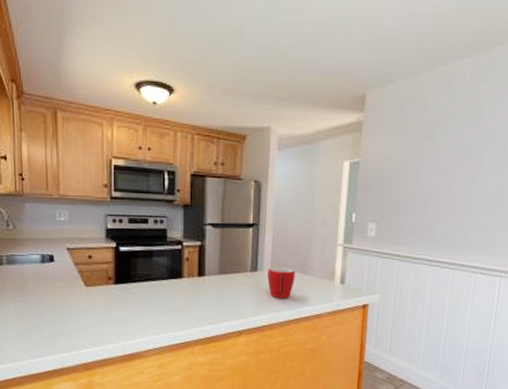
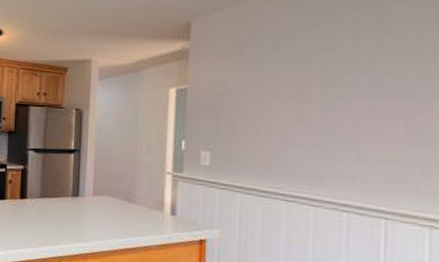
mug: present [267,267,296,299] -> none [89,193,120,227]

